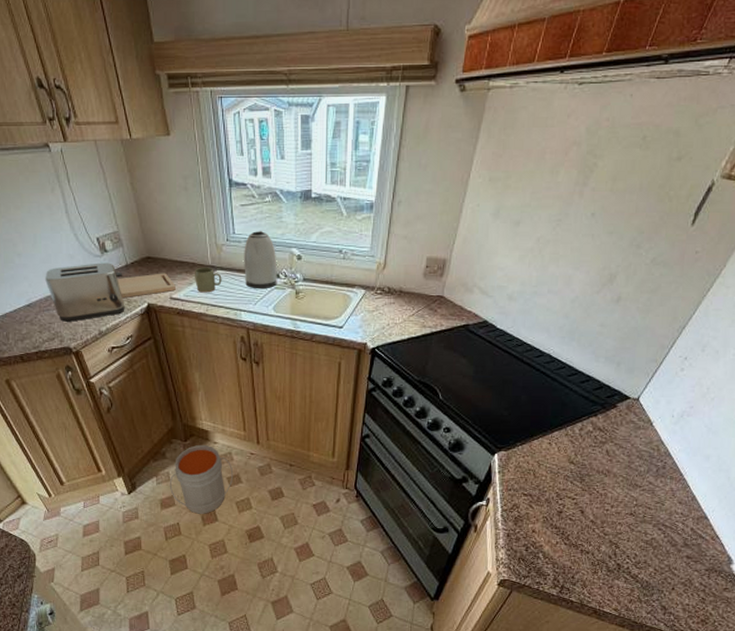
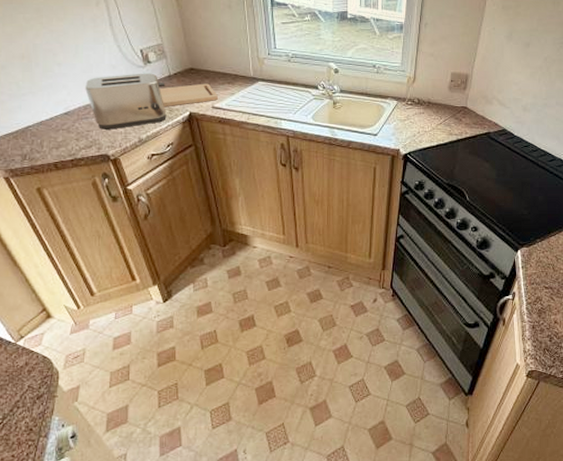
bucket: present [169,444,234,514] -> none [207,249,273,320]
mug: present [195,267,222,293] -> none [237,78,263,103]
kettle: present [244,230,277,288] -> none [284,46,316,99]

